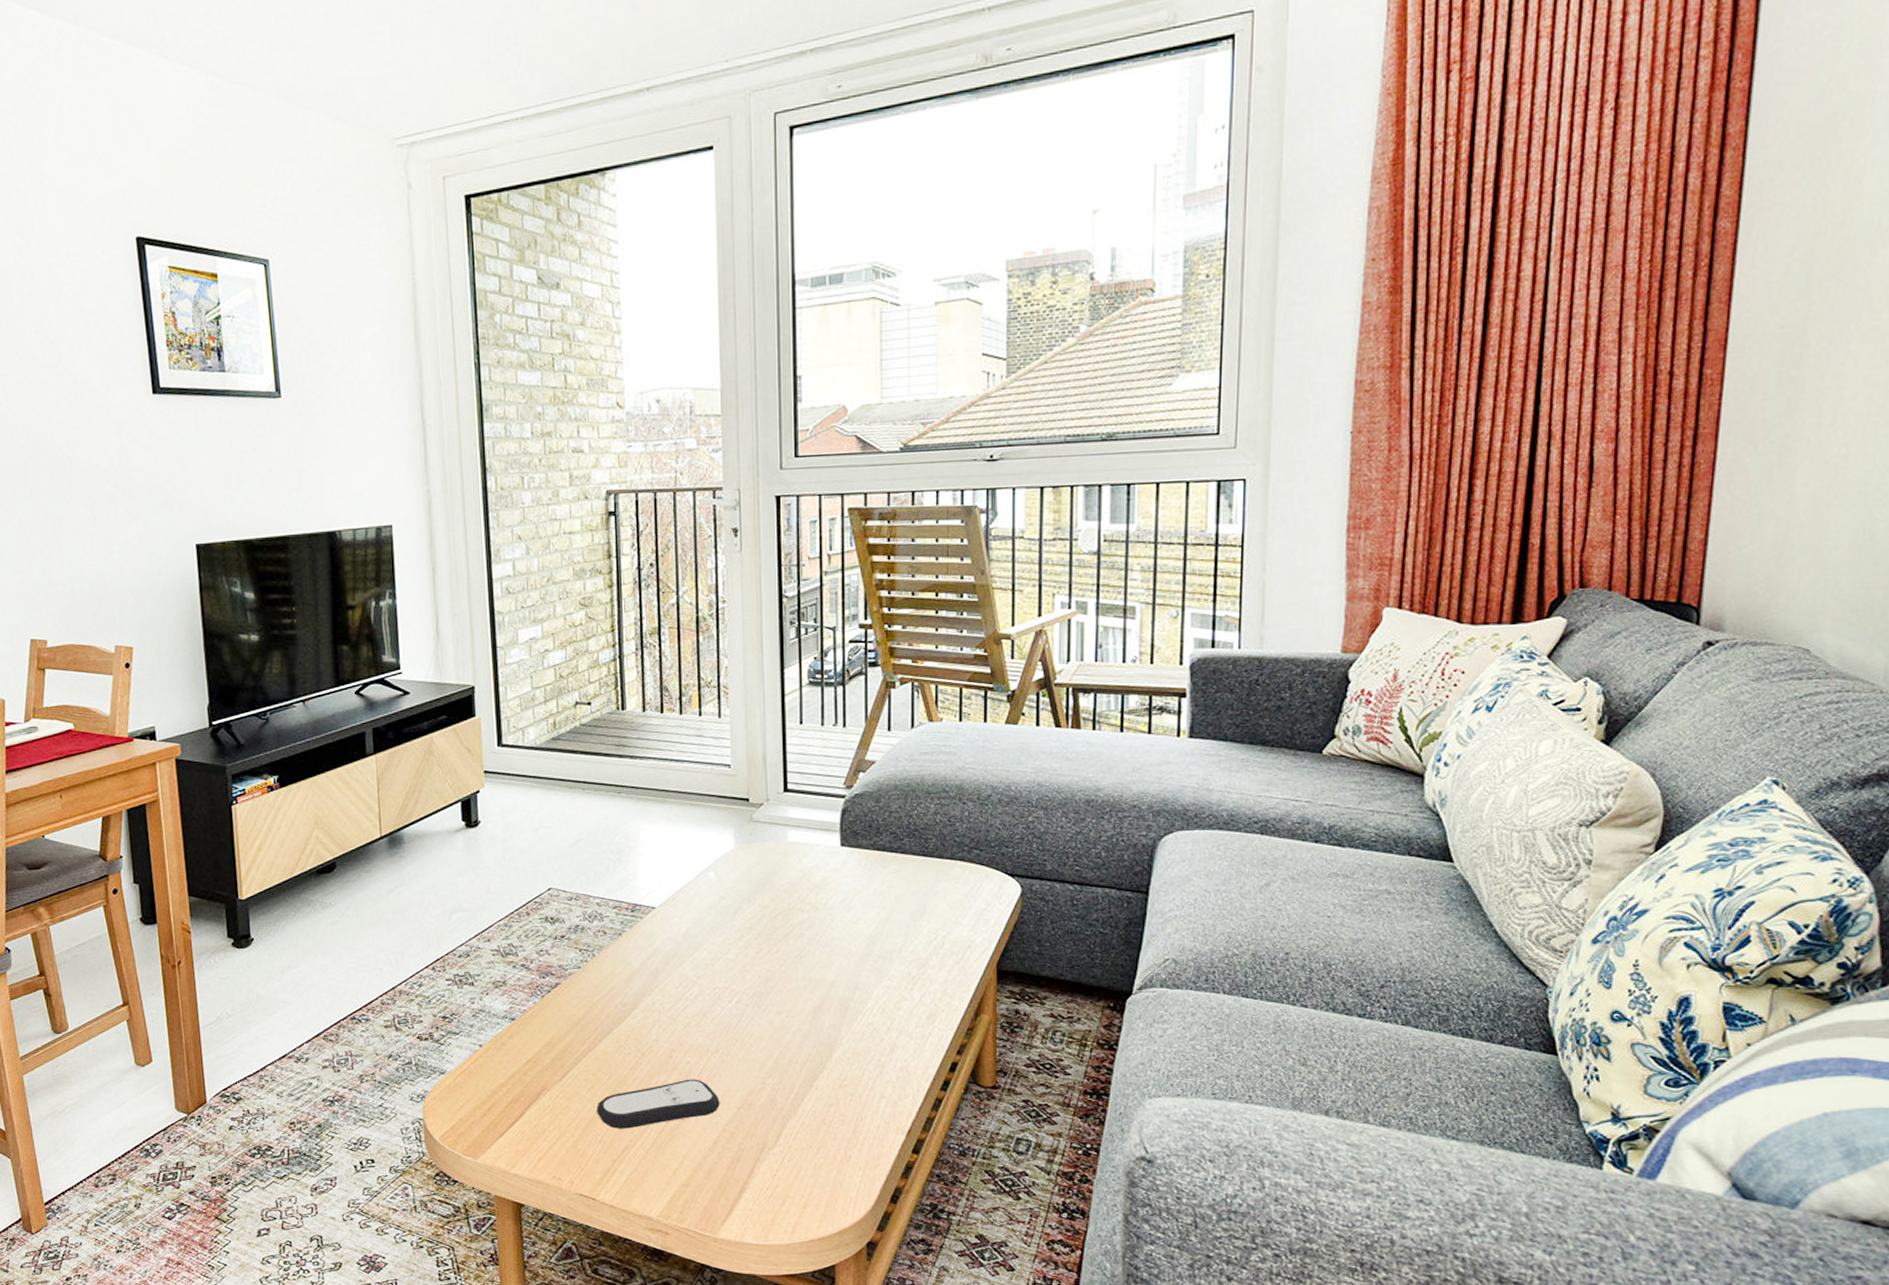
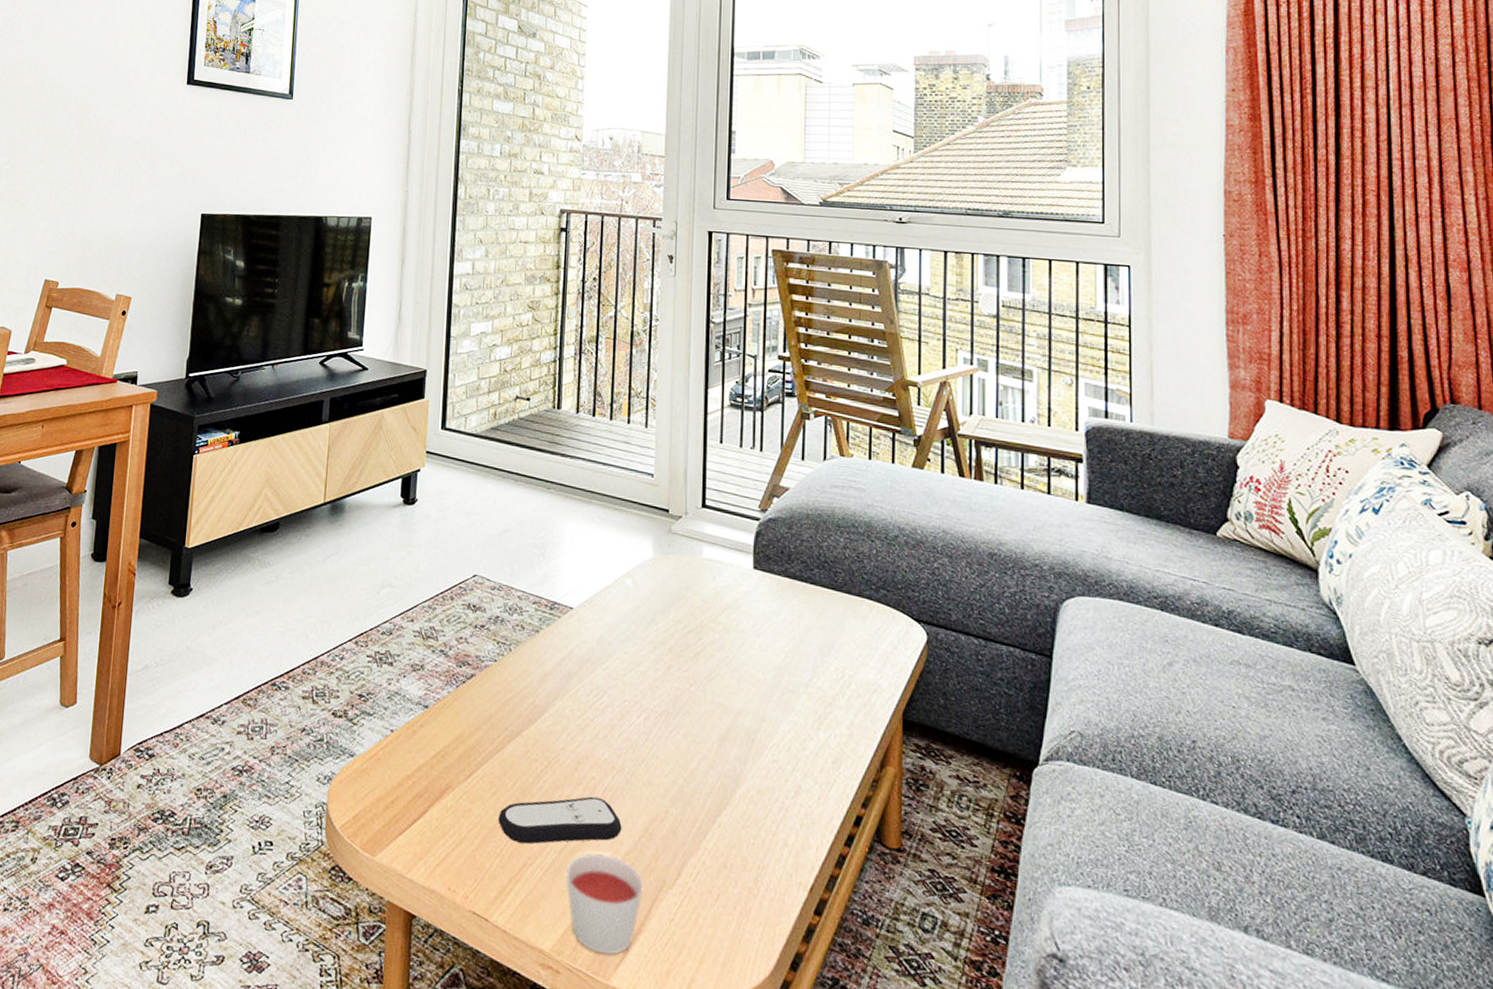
candle: none [667,1128,746,1213] -> present [565,853,645,955]

